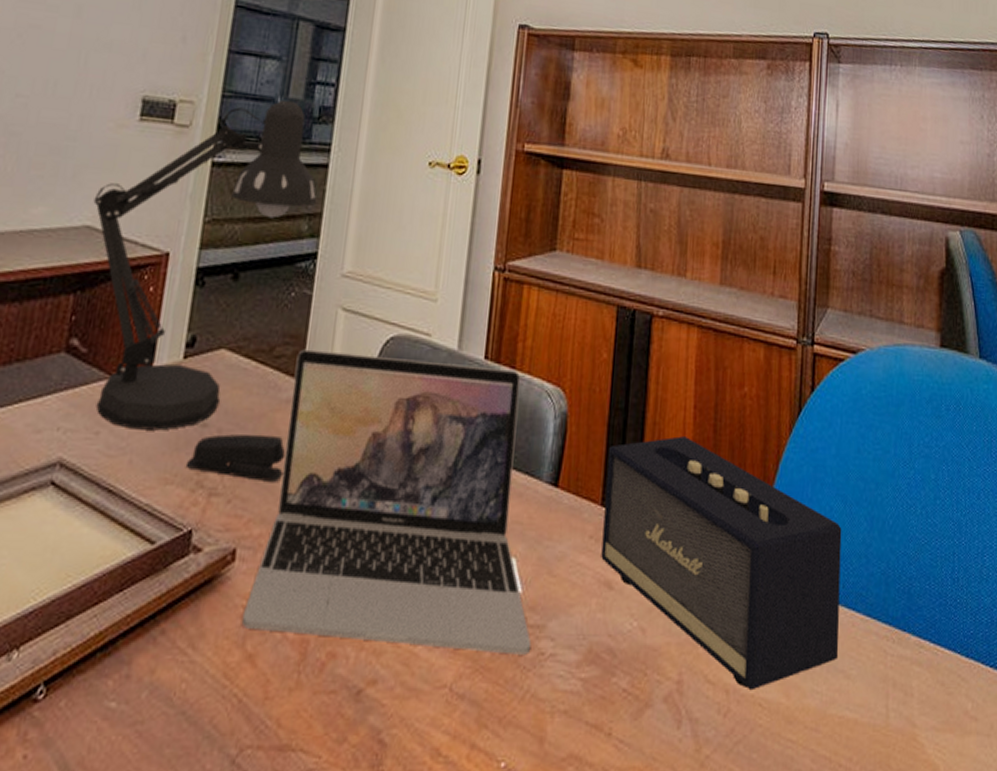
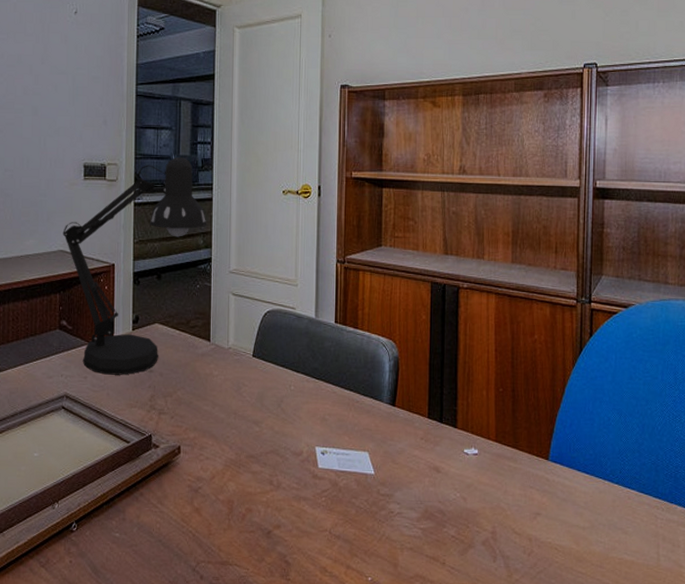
stapler: present [185,434,286,483] -> none [142,376,205,406]
laptop: present [241,349,532,655] -> none [189,321,384,513]
speaker: present [601,436,842,691] -> none [430,371,618,540]

